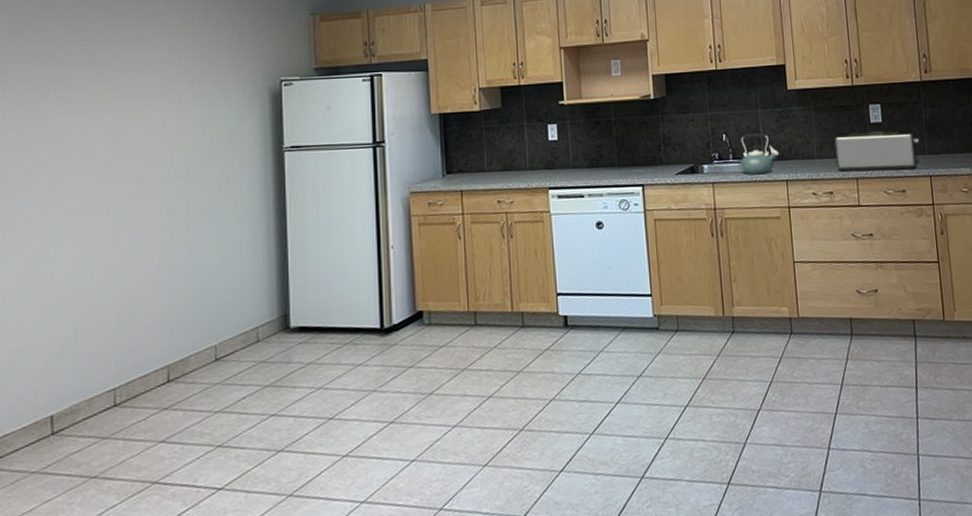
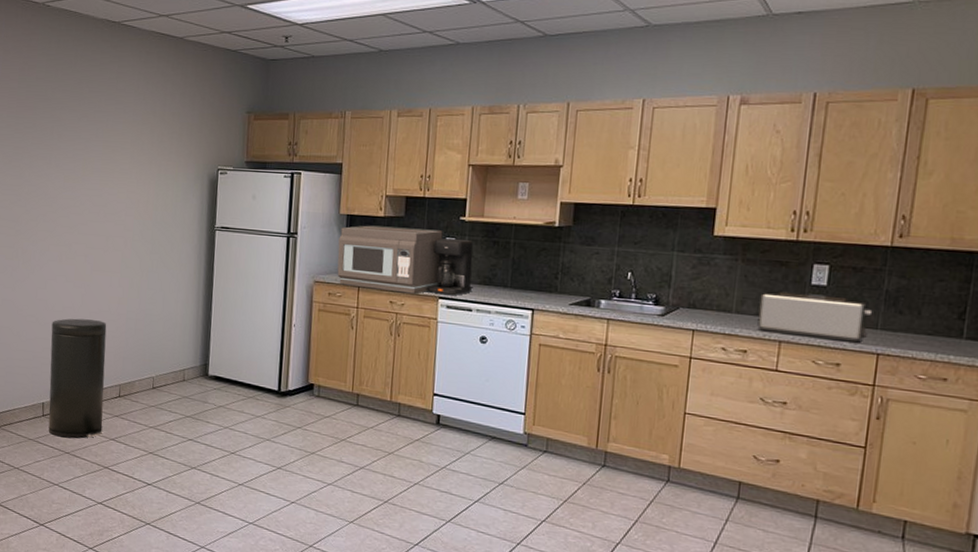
pedal bin: none [59,287,146,459] -> present [48,318,107,439]
microwave: none [433,117,545,192] -> present [337,225,443,294]
coffee maker: none [535,123,580,185] -> present [427,237,473,296]
kettle: present [740,133,779,175] -> none [642,275,690,320]

